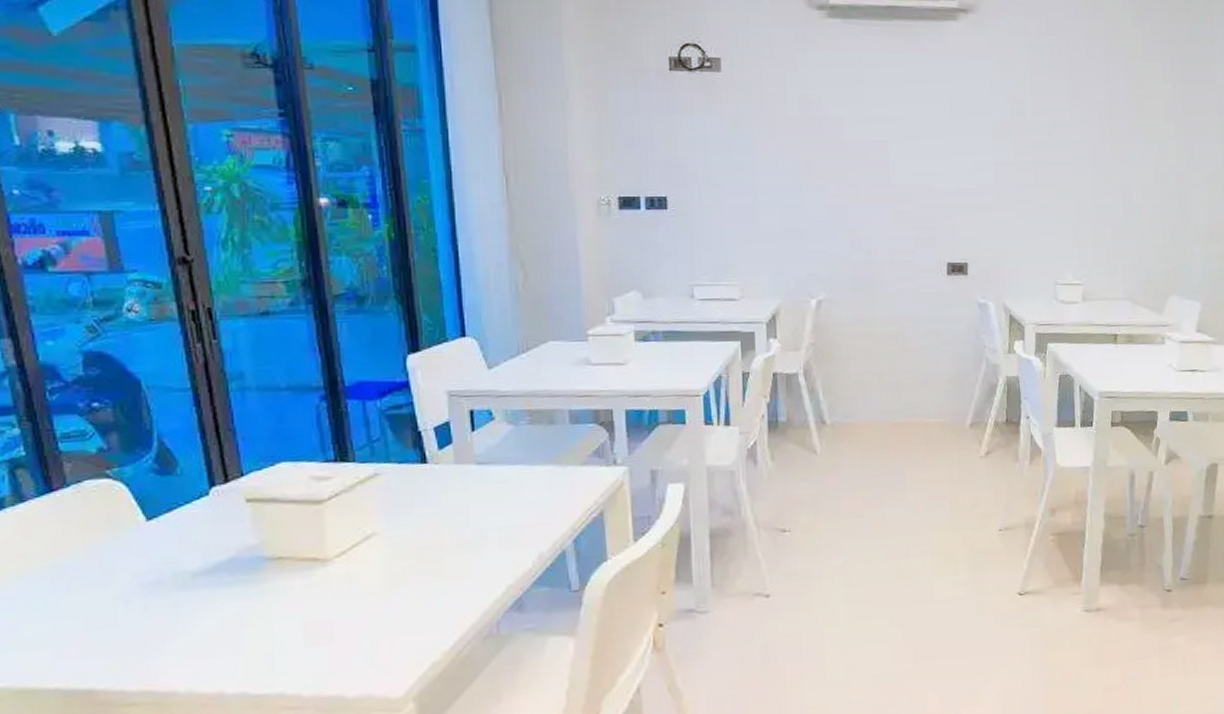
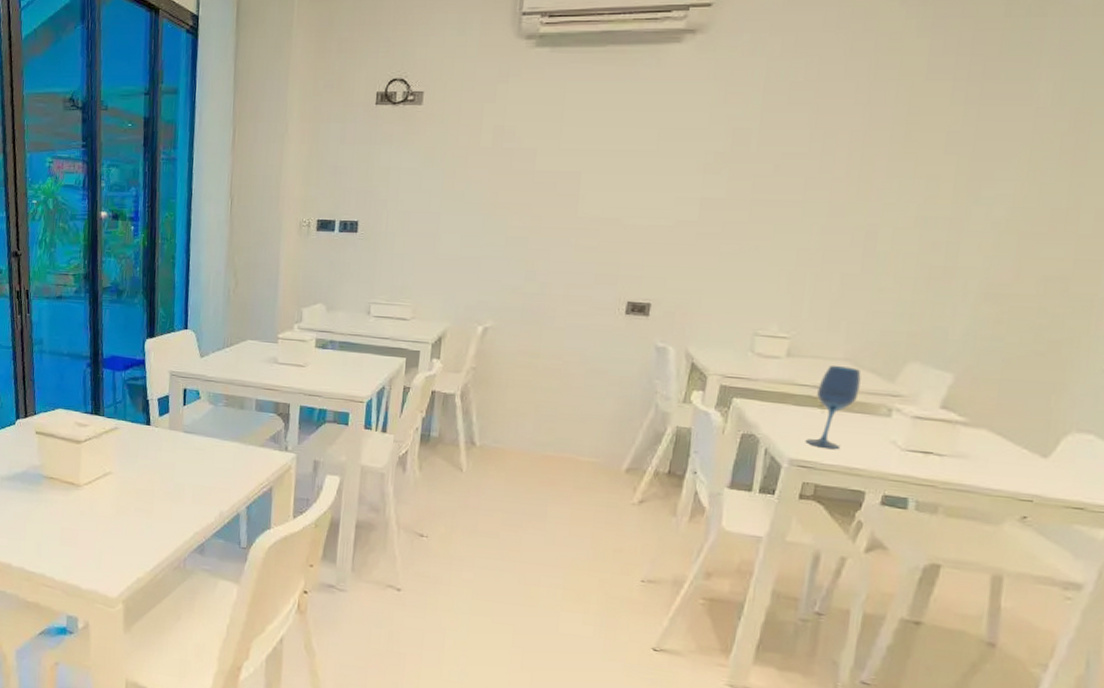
wineglass: none [1108,305,1140,379] -> present [805,366,861,450]

